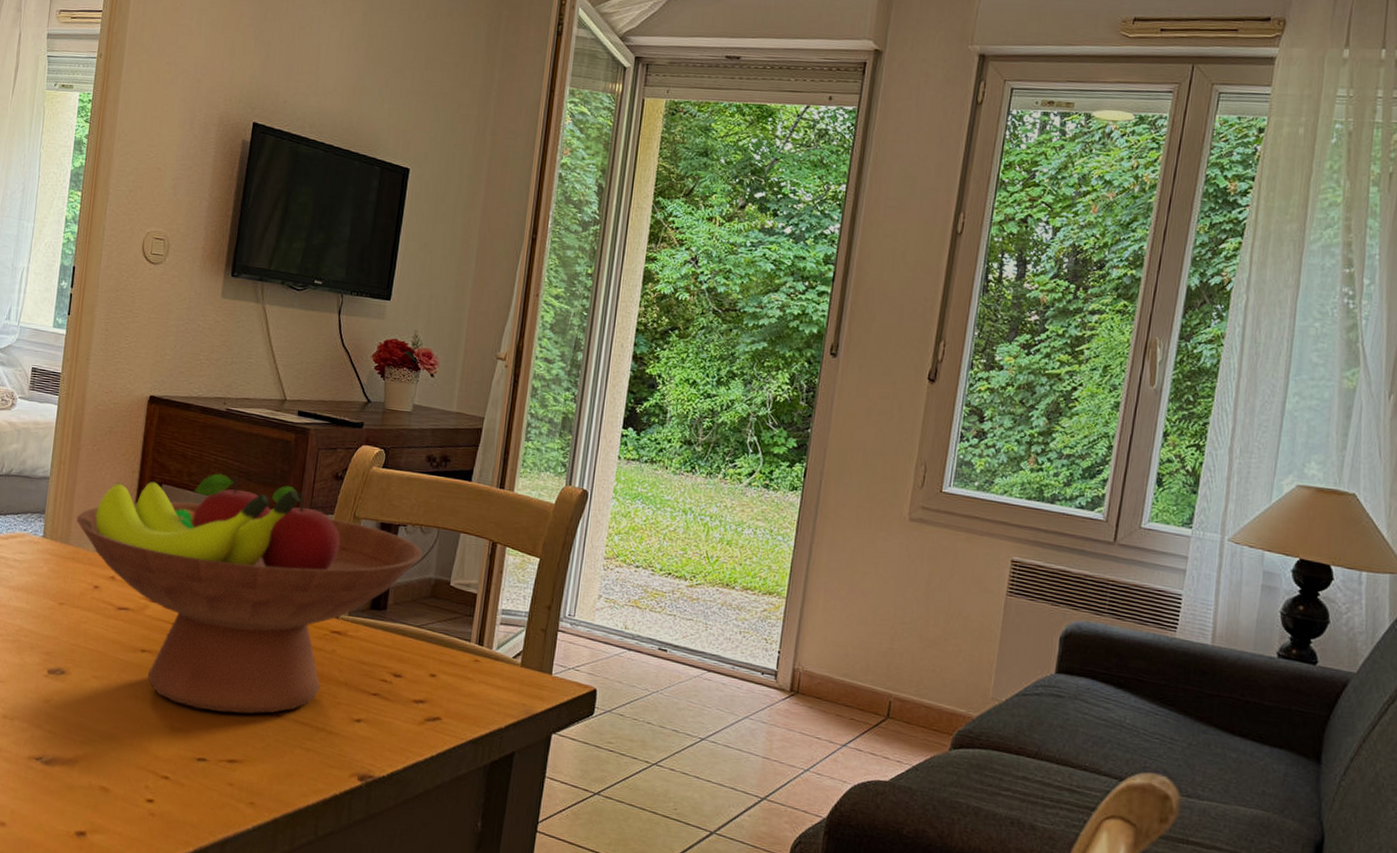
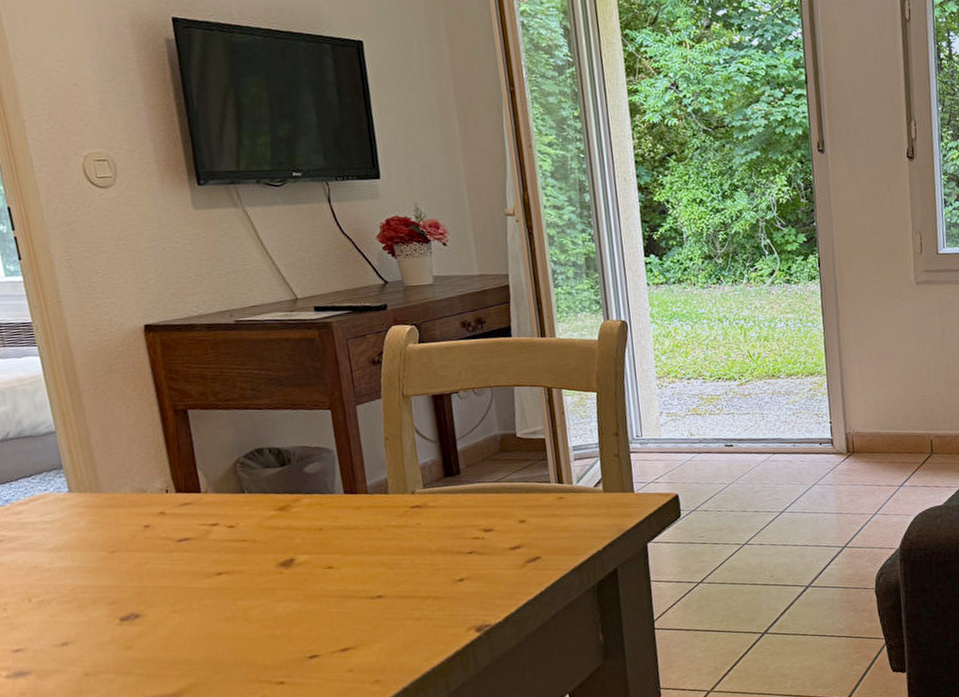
fruit bowl: present [76,473,423,714] -> none [101,381,483,613]

